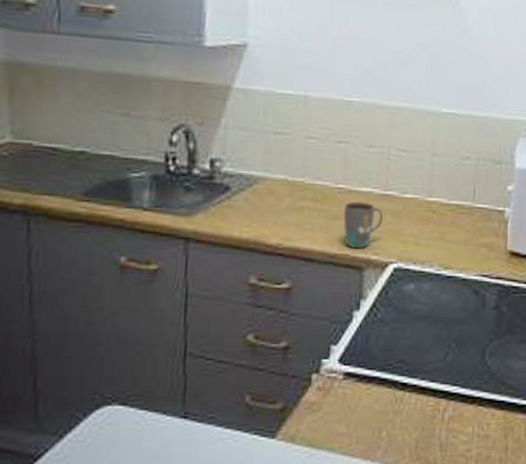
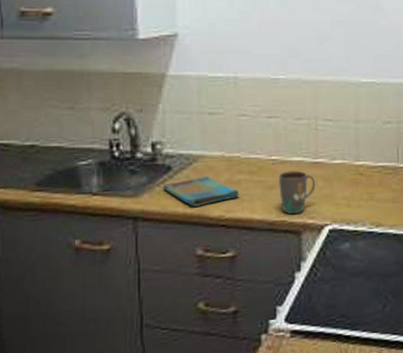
dish towel: none [218,199,301,232] -> present [162,176,240,207]

